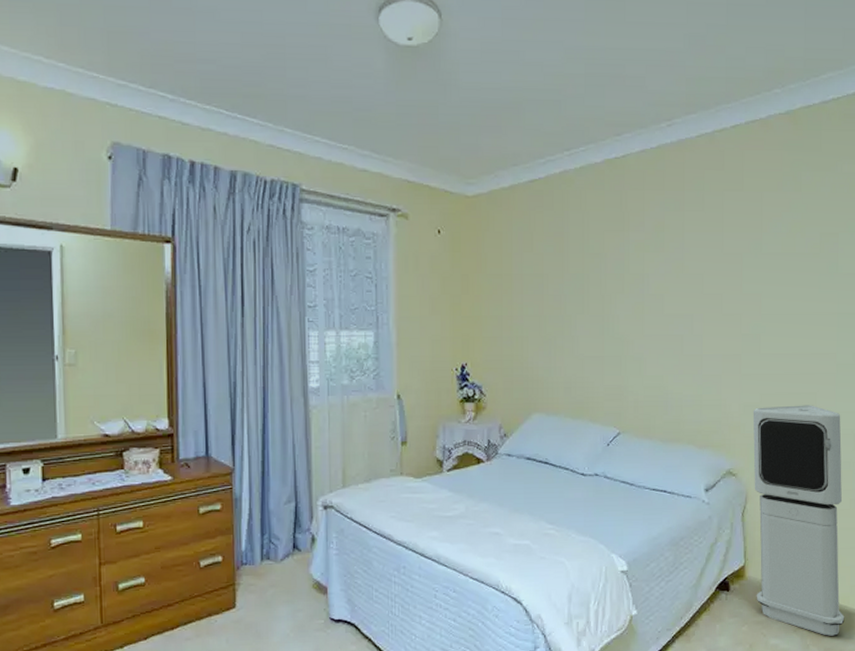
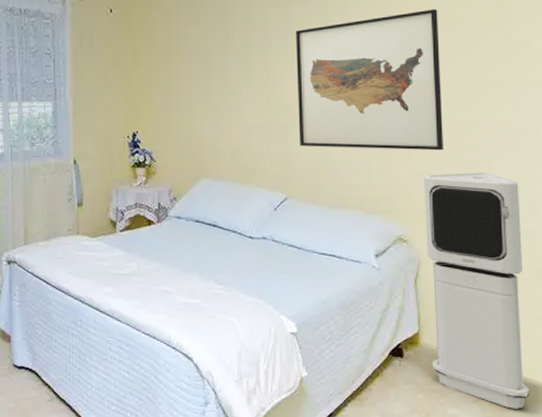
wall art: none [632,239,773,383] -> present [296,9,443,151]

